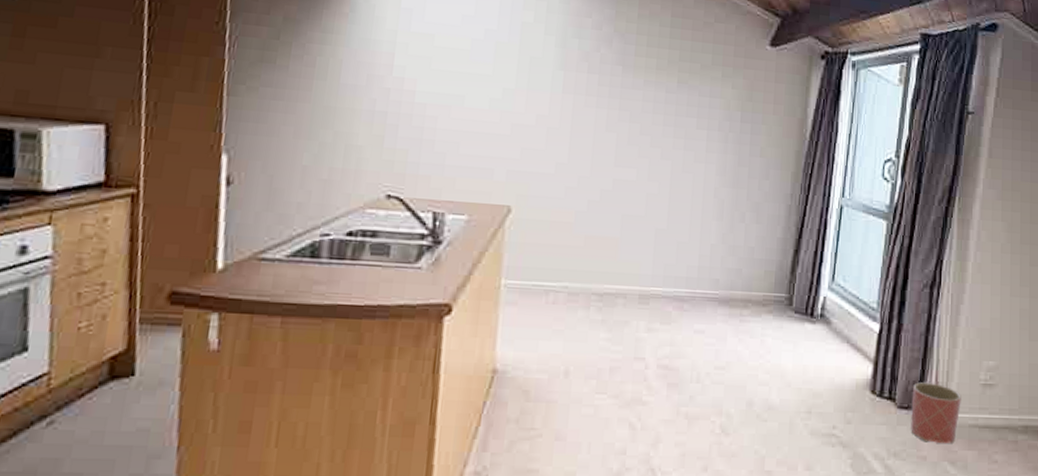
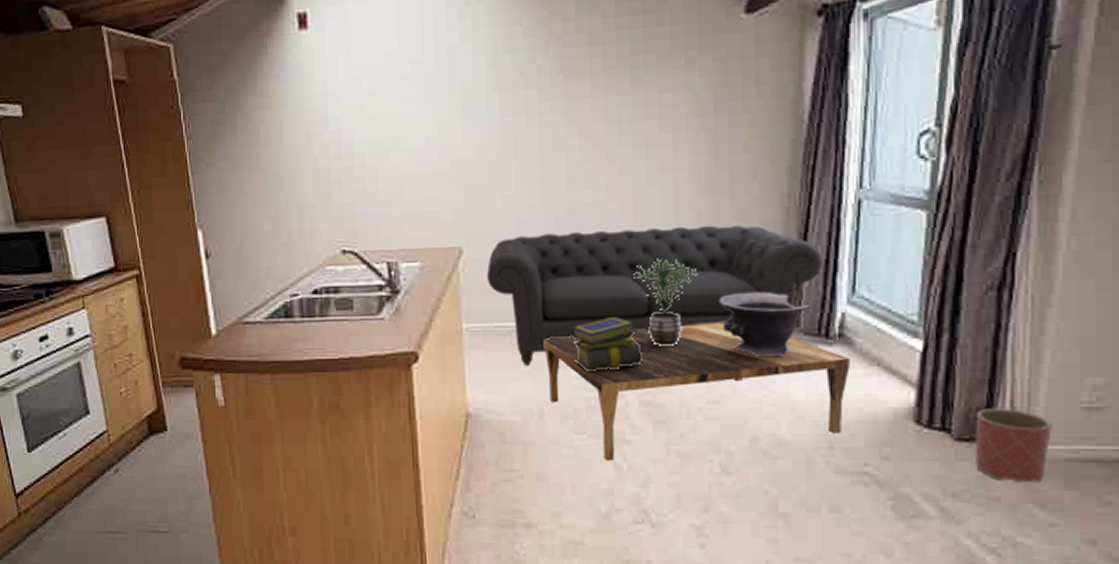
sofa: none [530,202,813,325] -> present [486,225,822,365]
coffee table: none [577,296,827,421] -> present [543,322,850,461]
stack of books: none [603,284,665,335] -> present [570,316,642,373]
potted plant: none [664,236,717,315] -> present [633,258,698,346]
decorative bowl: none [732,272,801,331] -> present [719,291,810,358]

